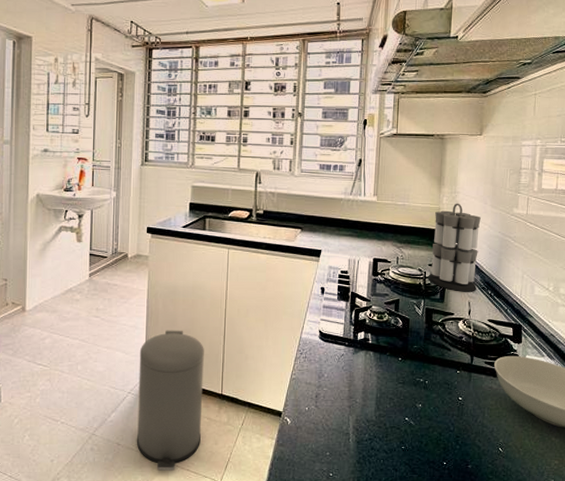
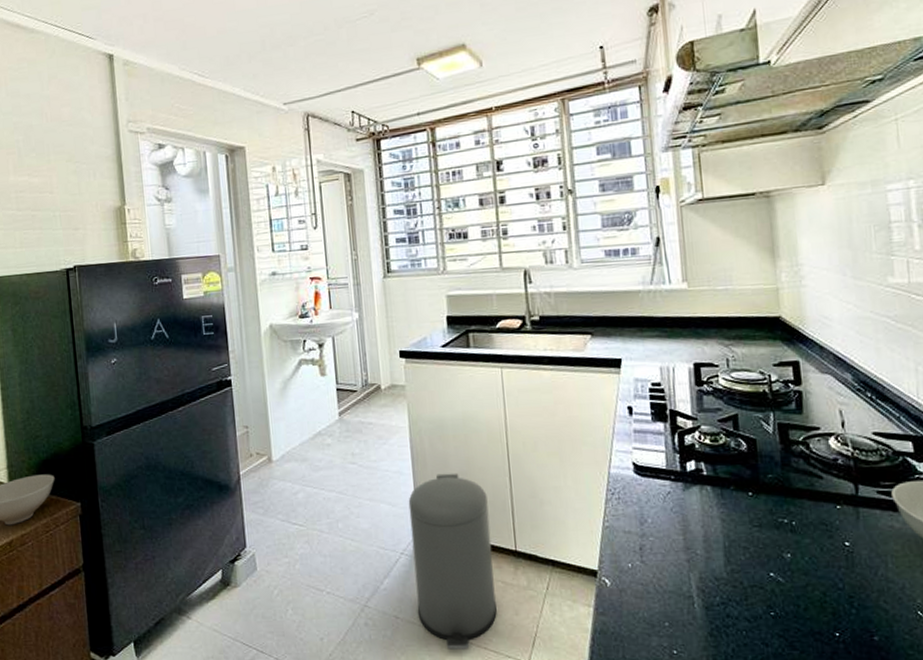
spice rack: present [428,203,481,292] -> none [772,278,849,398]

